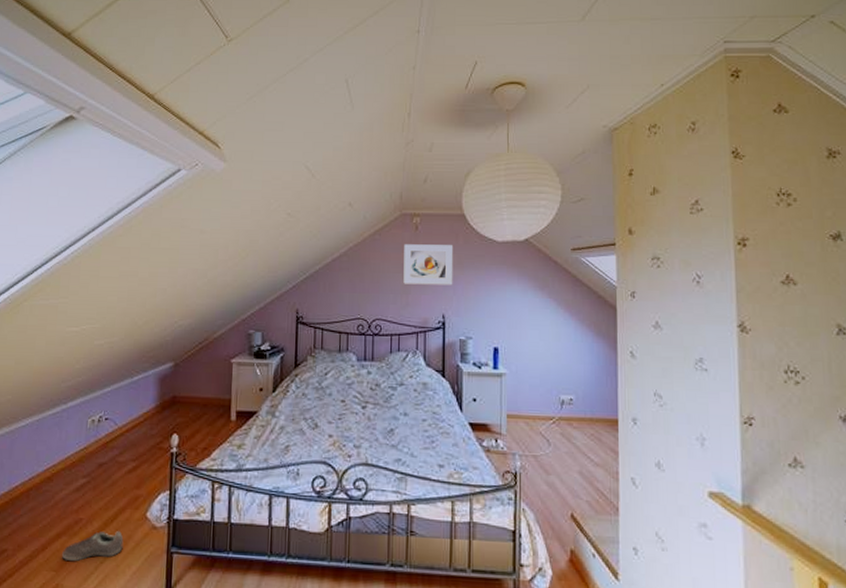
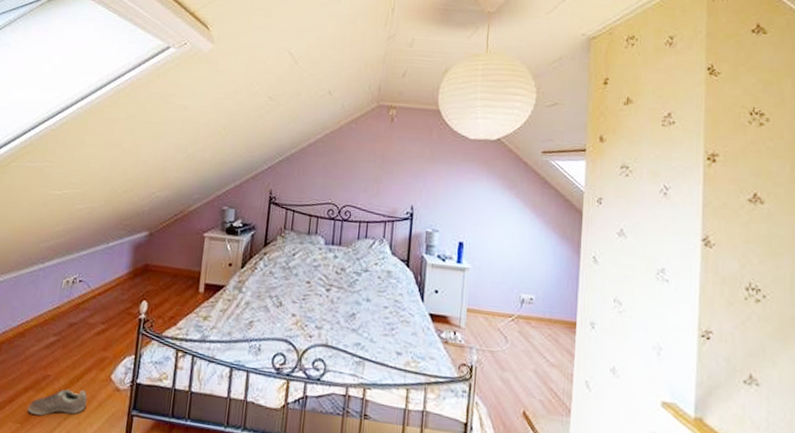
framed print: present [403,244,454,285] -> none [375,135,427,178]

